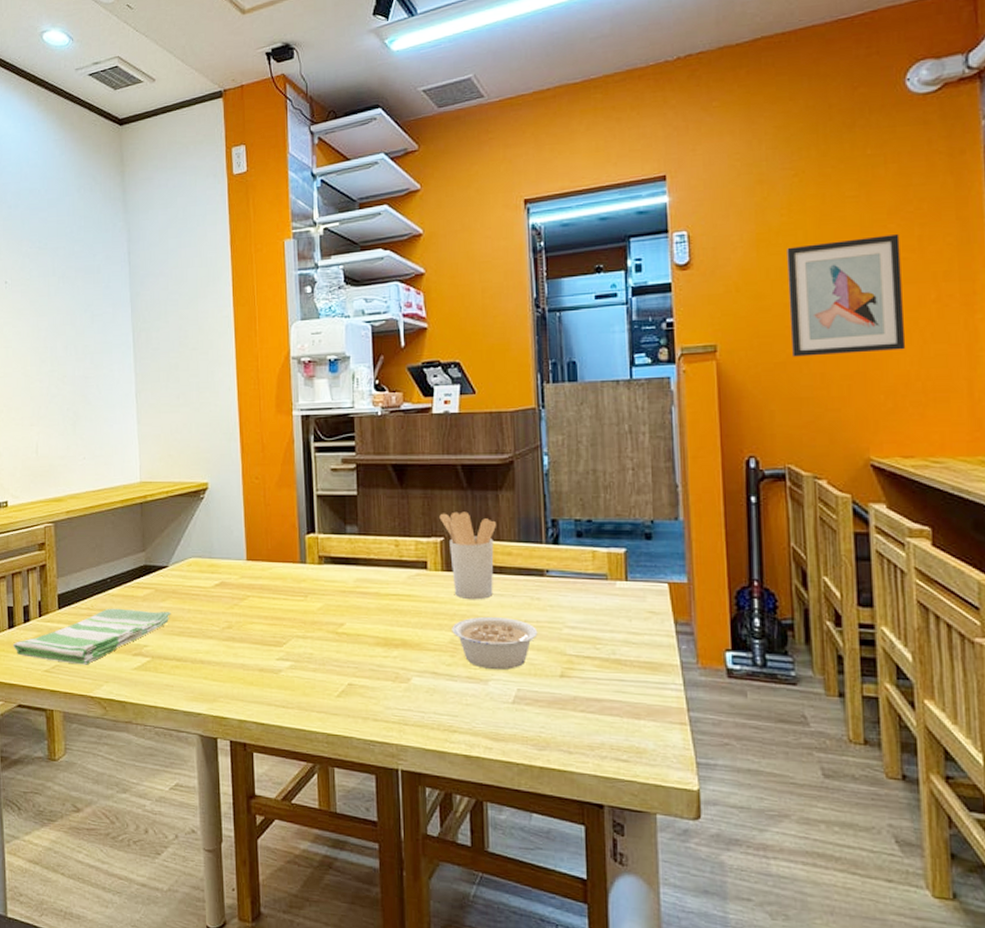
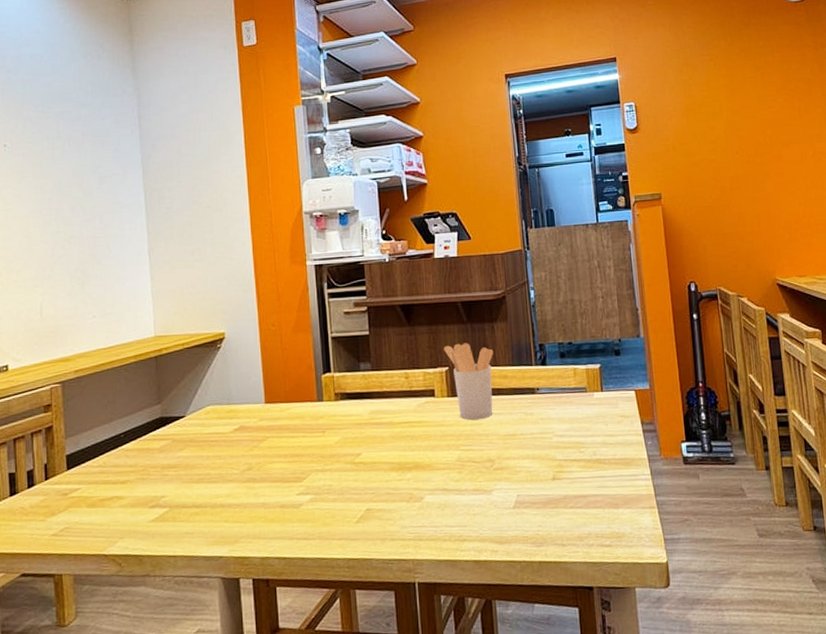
dish towel: present [12,608,171,665] -> none [15,460,190,524]
legume: present [452,616,538,670] -> none [458,433,532,480]
wall art: present [787,234,906,357] -> none [708,106,795,201]

